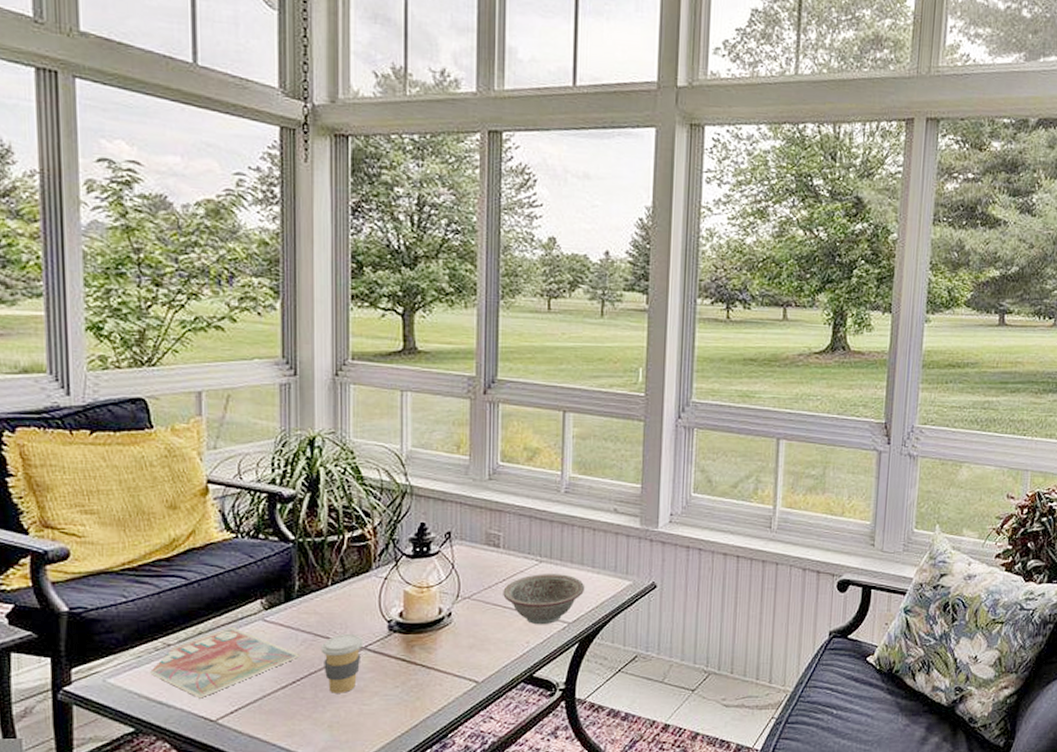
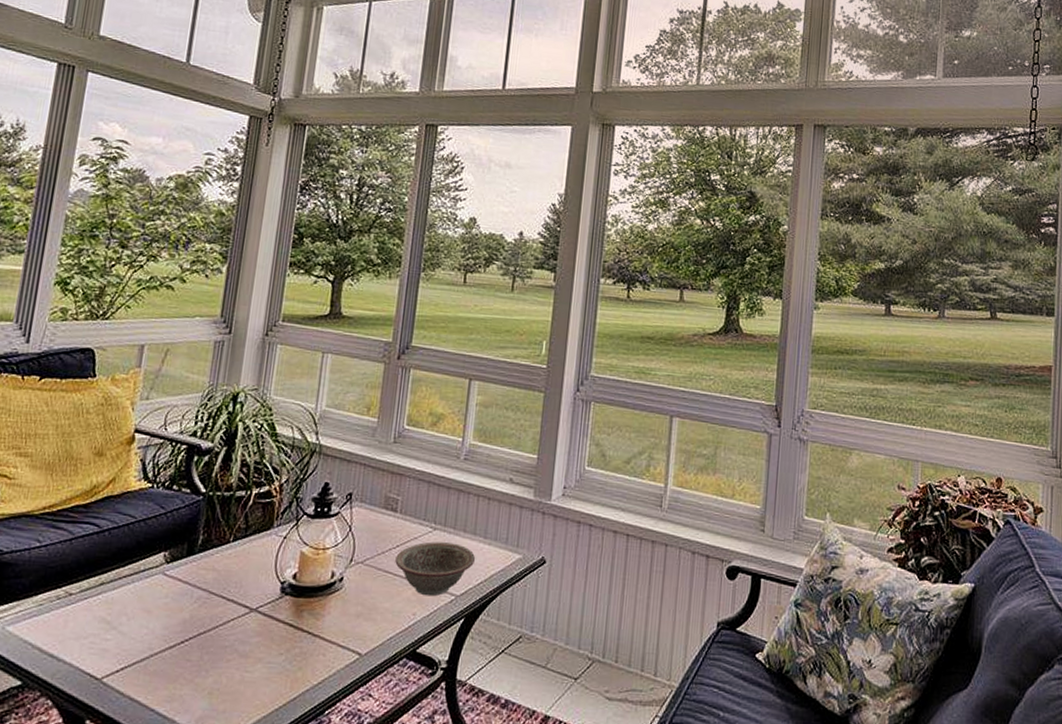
magazine: present [149,626,301,699] -> none [46,578,193,654]
coffee cup: present [320,633,363,693] -> none [213,593,255,658]

